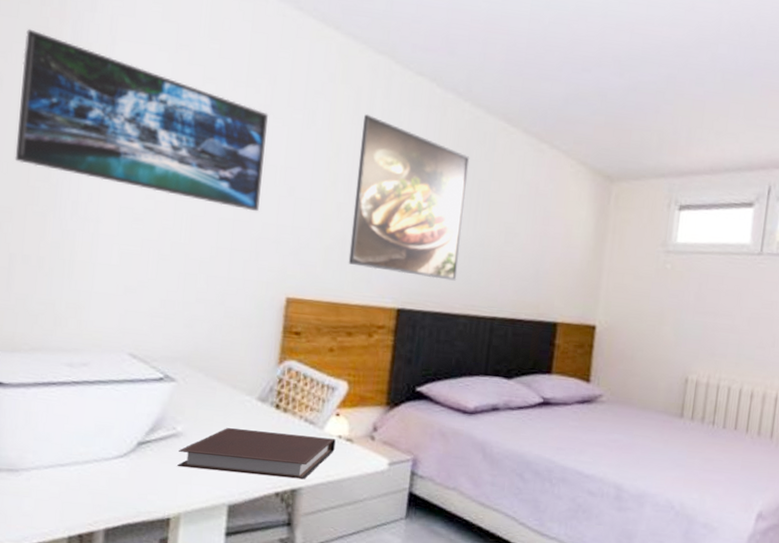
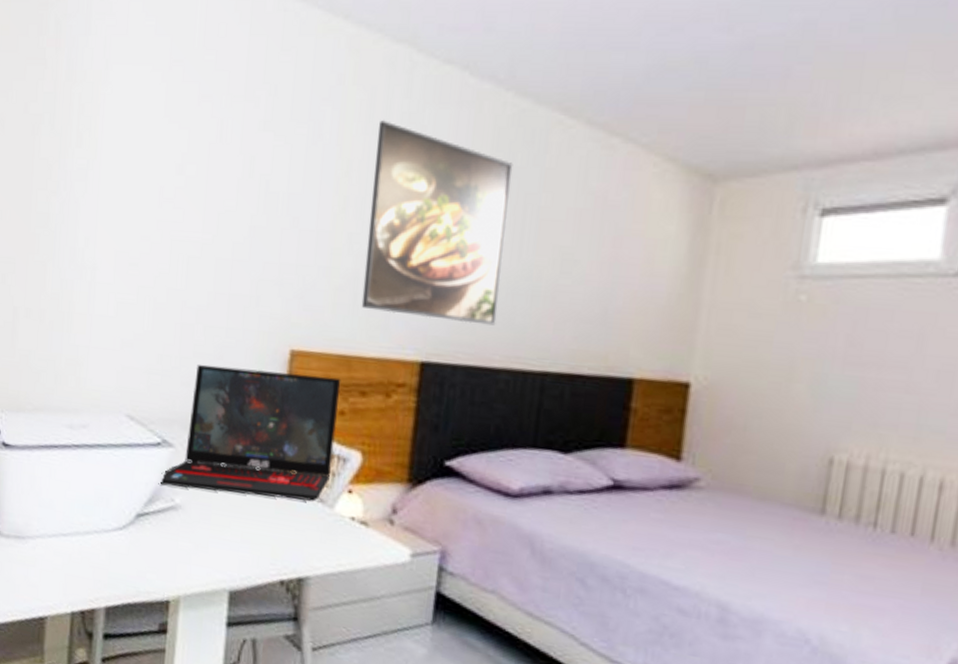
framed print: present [14,28,269,212] -> none [16,62,270,249]
laptop: none [160,308,331,424] -> present [158,364,341,502]
notebook: present [177,427,336,480] -> none [176,501,348,568]

